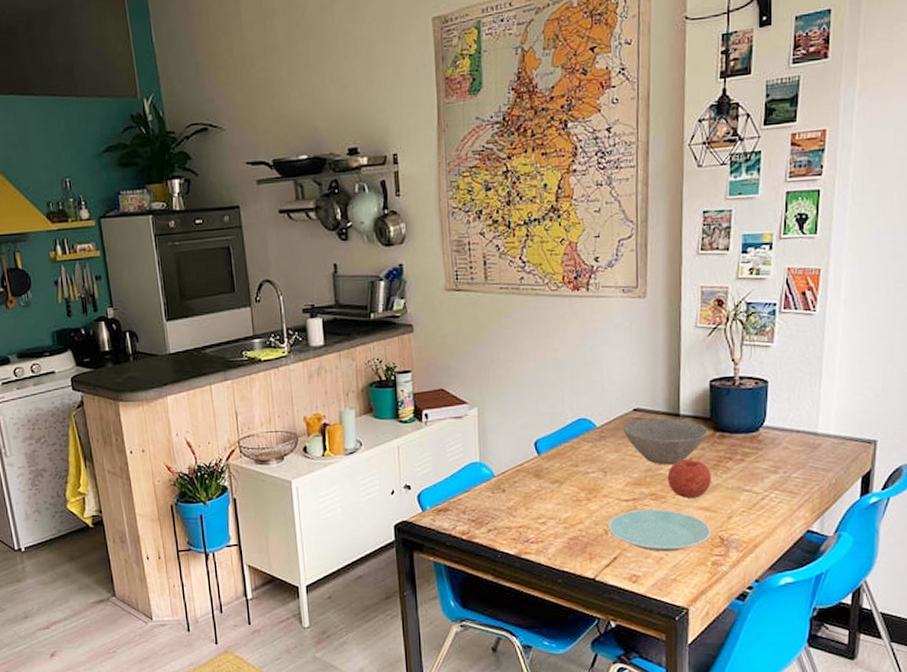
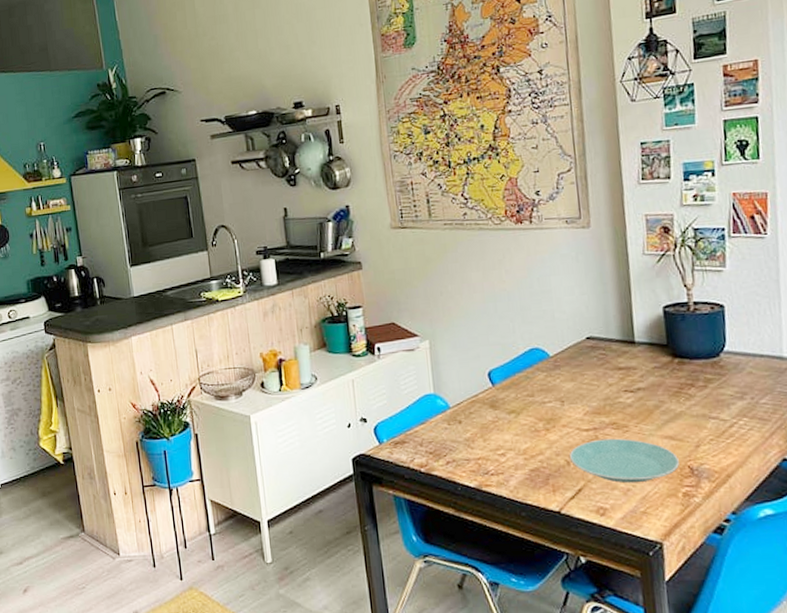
bowl: present [622,418,707,465] -> none [577,345,666,393]
fruit: present [667,457,711,499] -> none [627,384,675,428]

